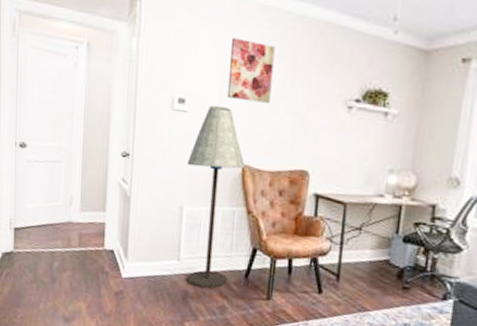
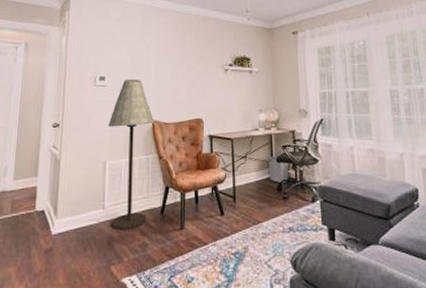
wall art: present [226,37,275,103] -> none [137,31,170,74]

